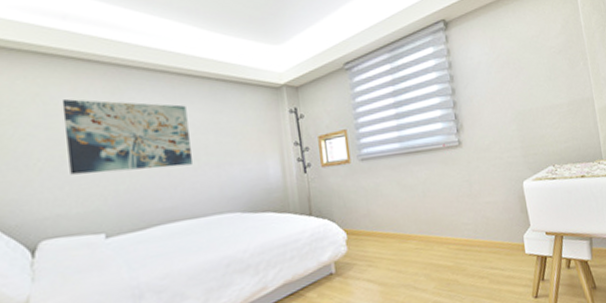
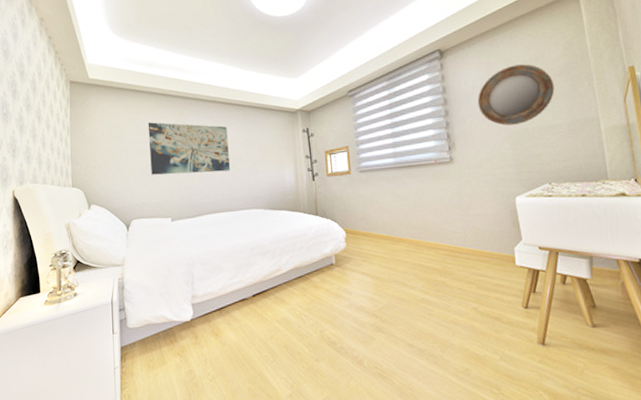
home mirror: none [483,40,555,106] -> present [477,64,555,126]

